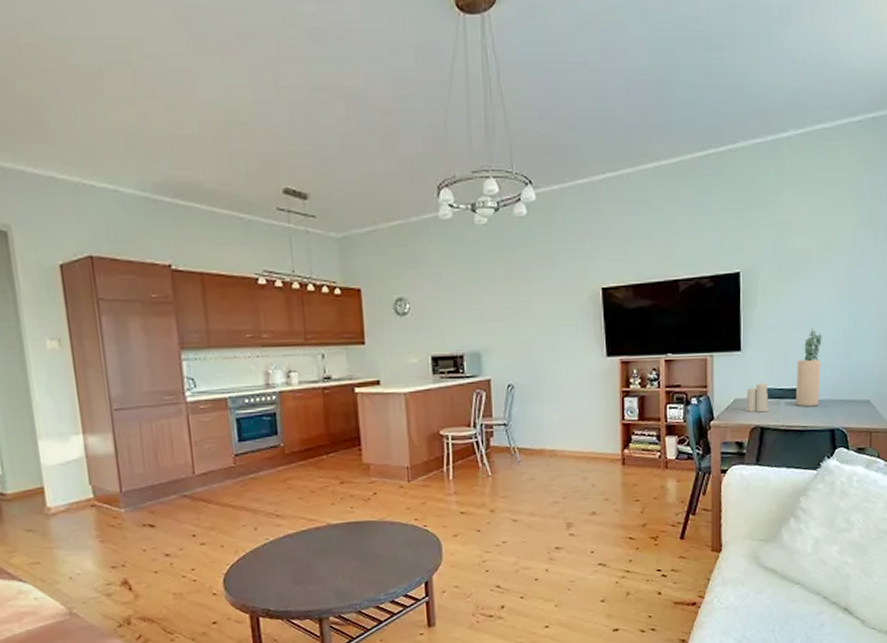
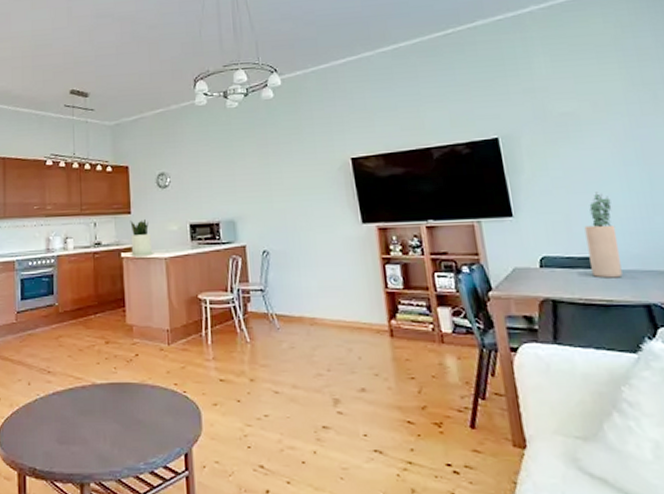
planter: none [364,349,392,392] -> present [130,218,154,257]
candle: present [746,381,770,413] -> none [527,248,561,284]

